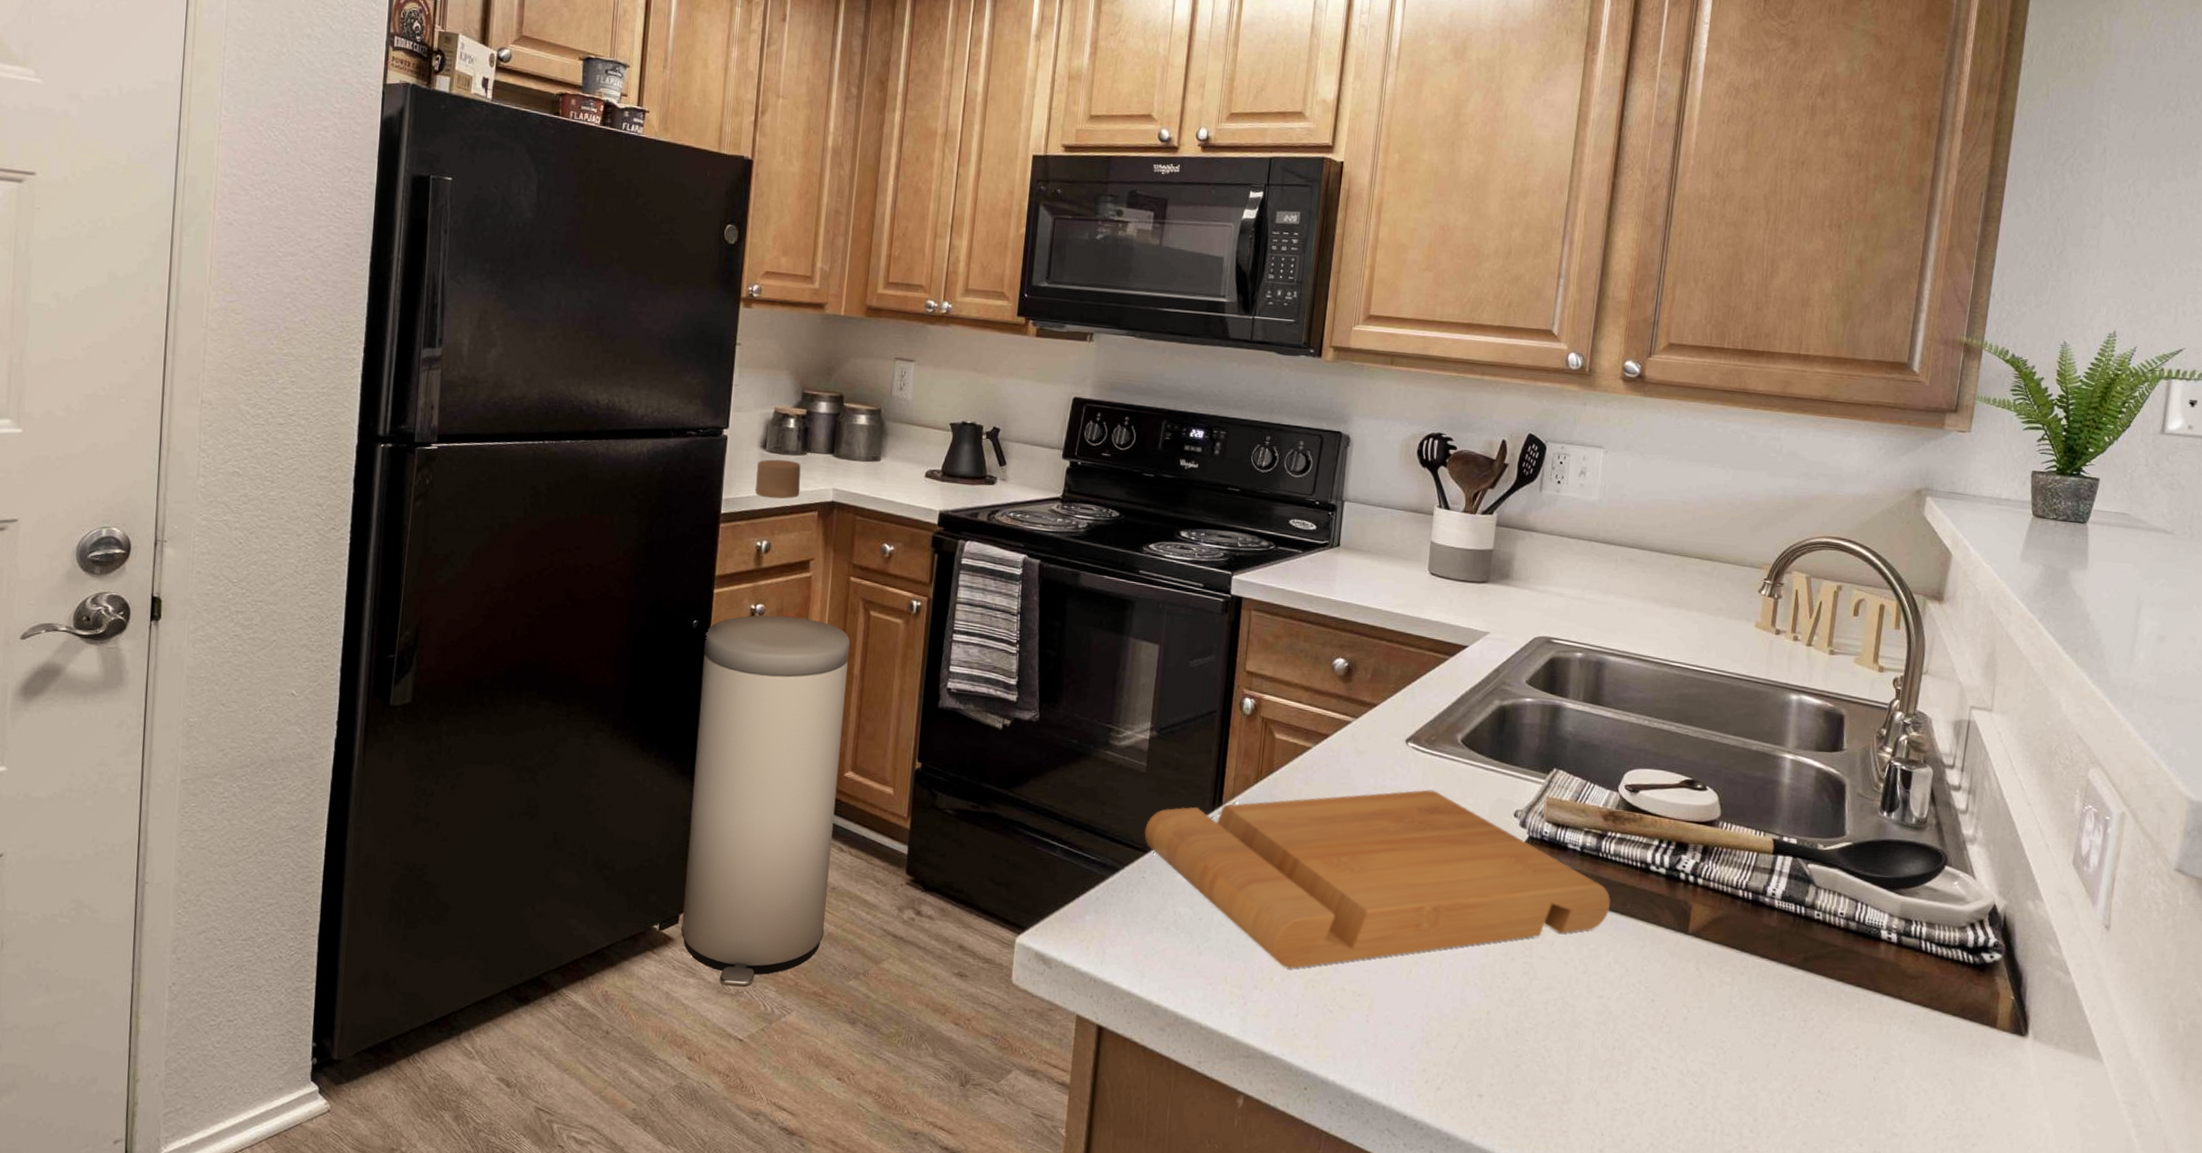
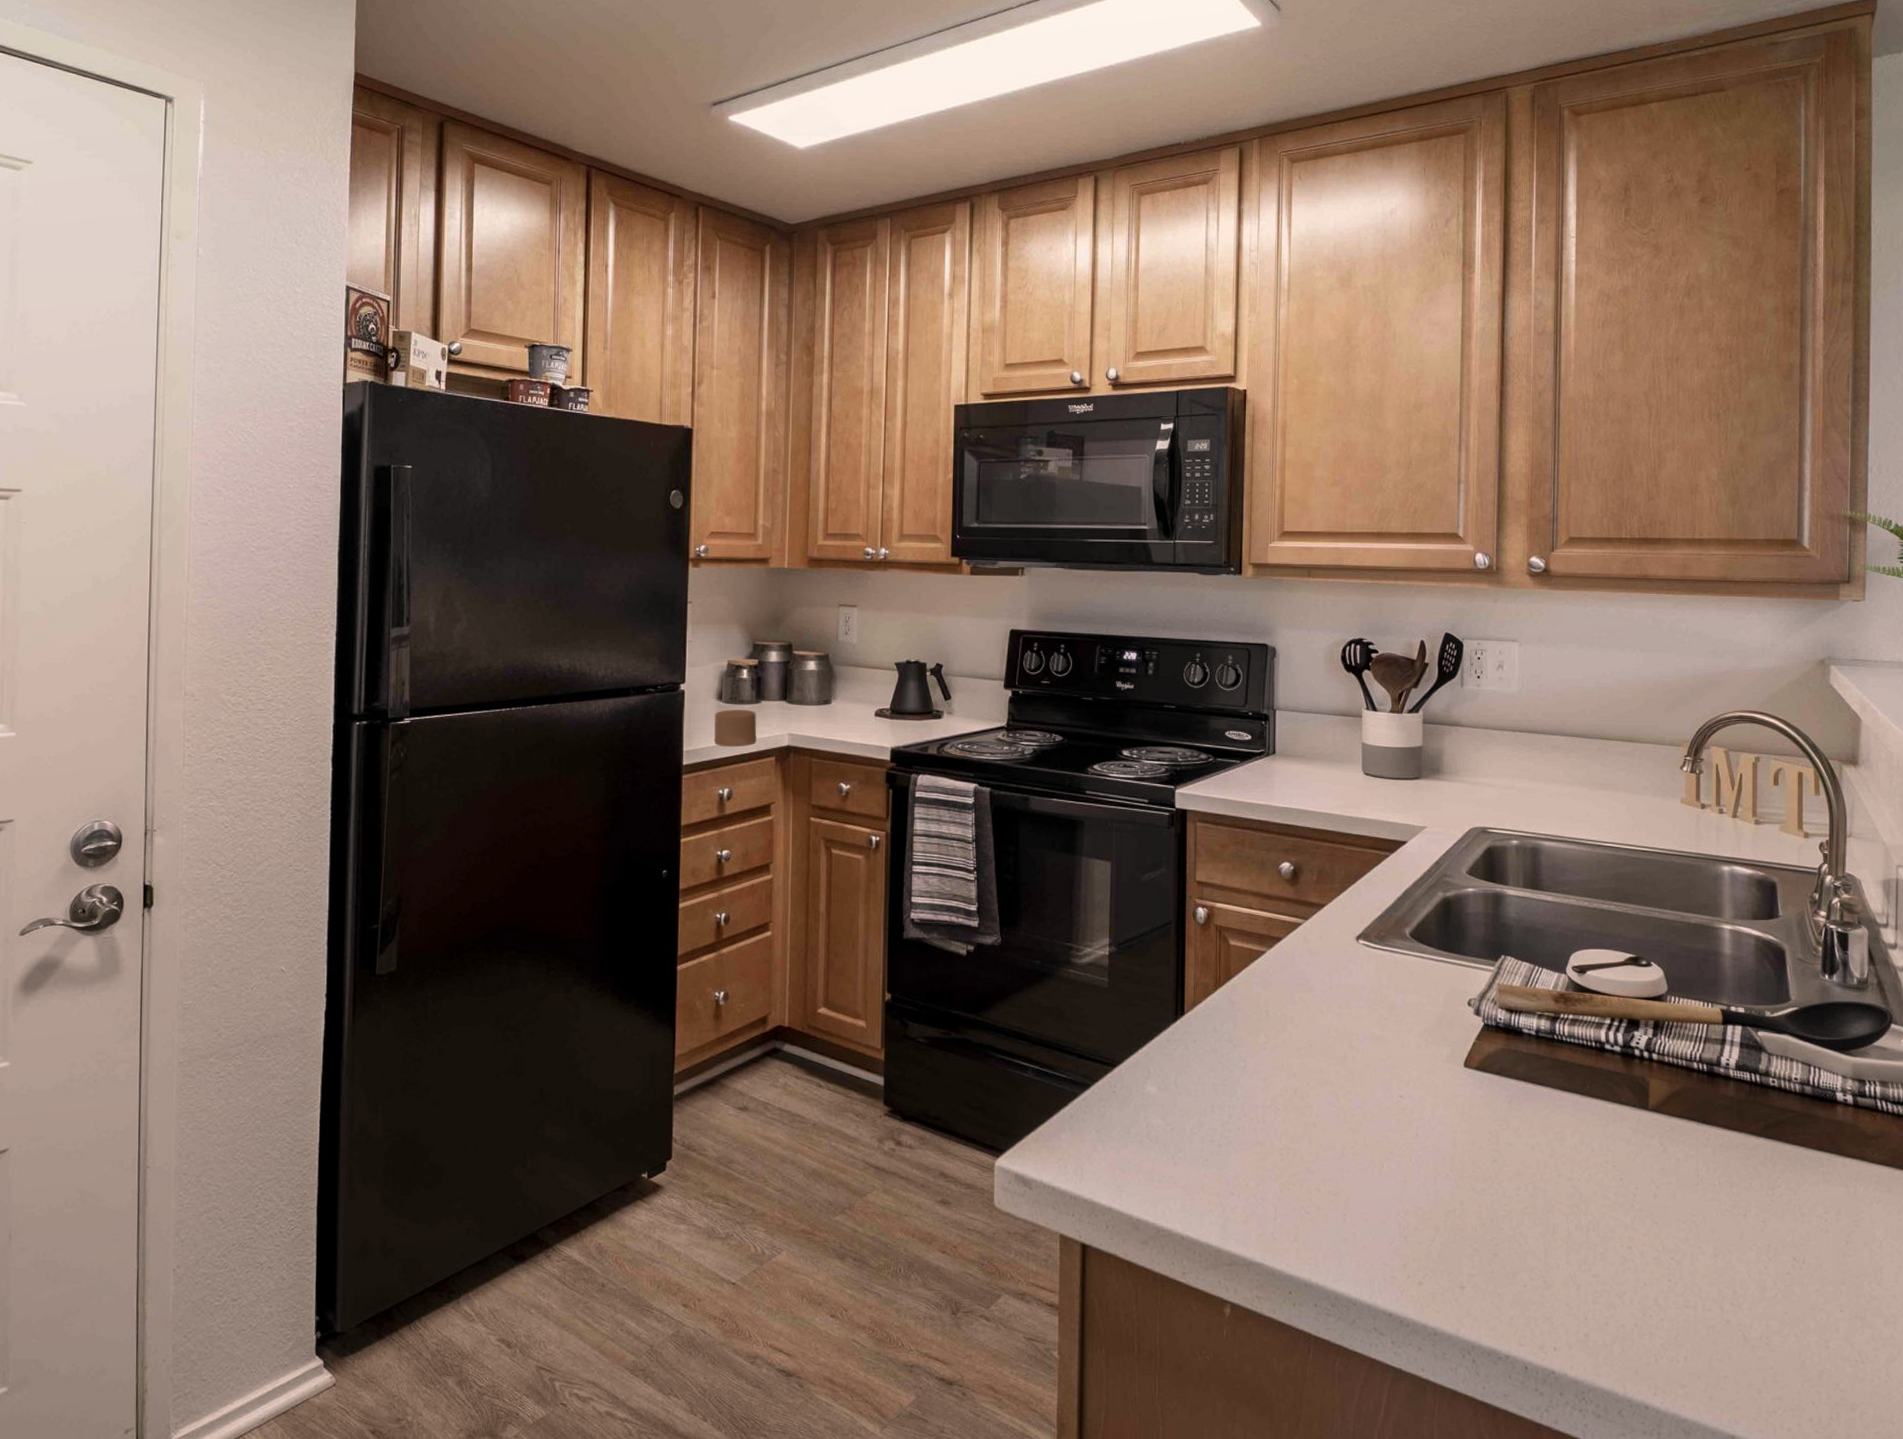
pedal bin: present [681,615,851,988] -> none [669,860,815,1230]
cutting board: present [1144,789,1610,968] -> none [1111,985,1570,1172]

